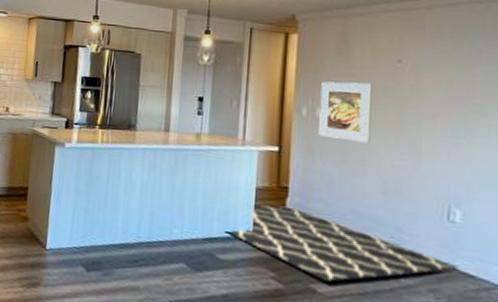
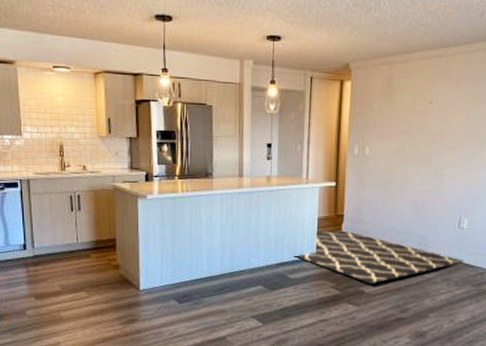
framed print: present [319,81,372,144] -> none [367,122,410,174]

